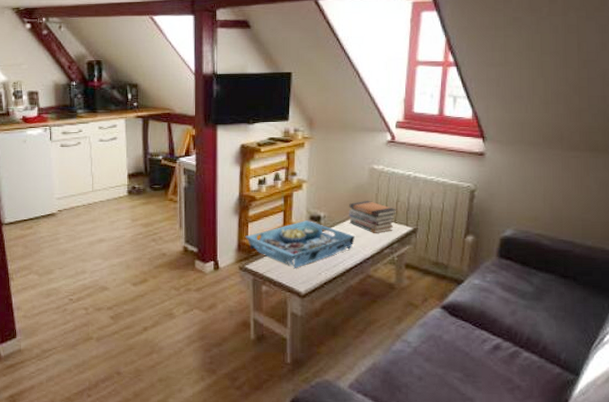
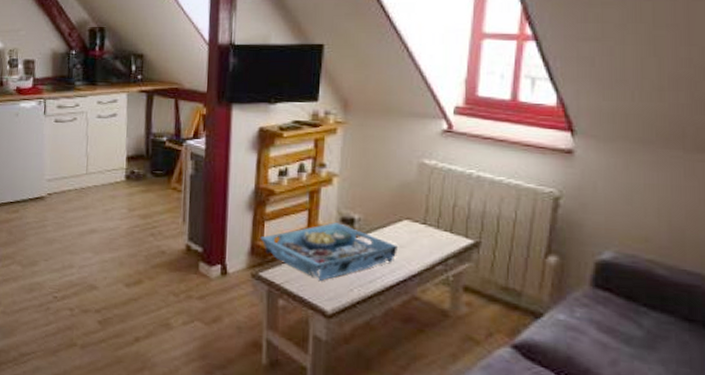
book stack: present [348,201,397,233] -> none [389,203,454,245]

